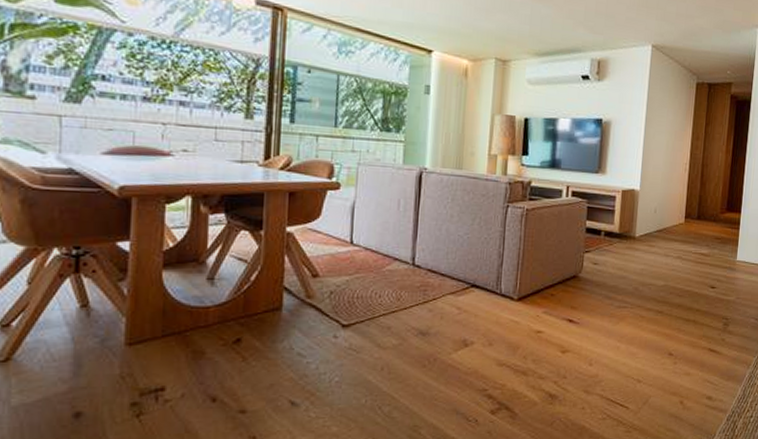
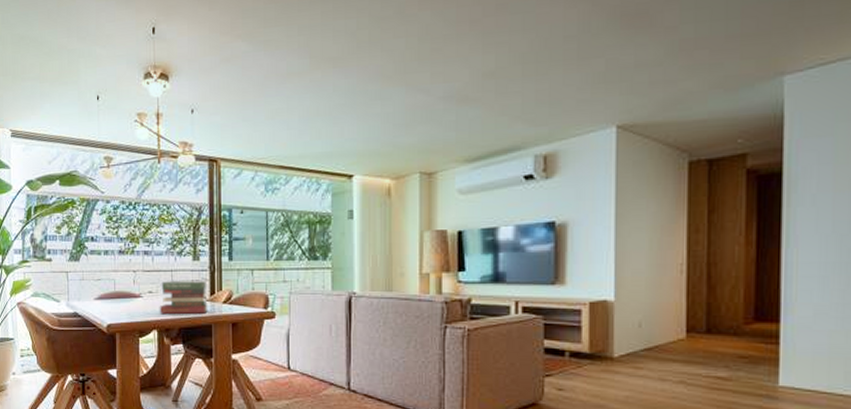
books: none [195,139,261,180] -> present [159,280,208,315]

